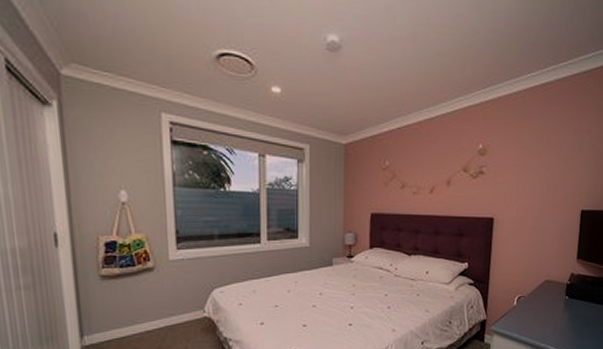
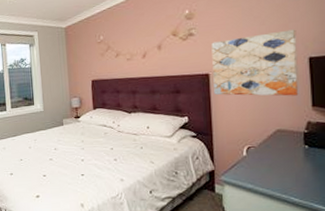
wall art: none [496,180,575,247] -> present [211,29,299,96]

